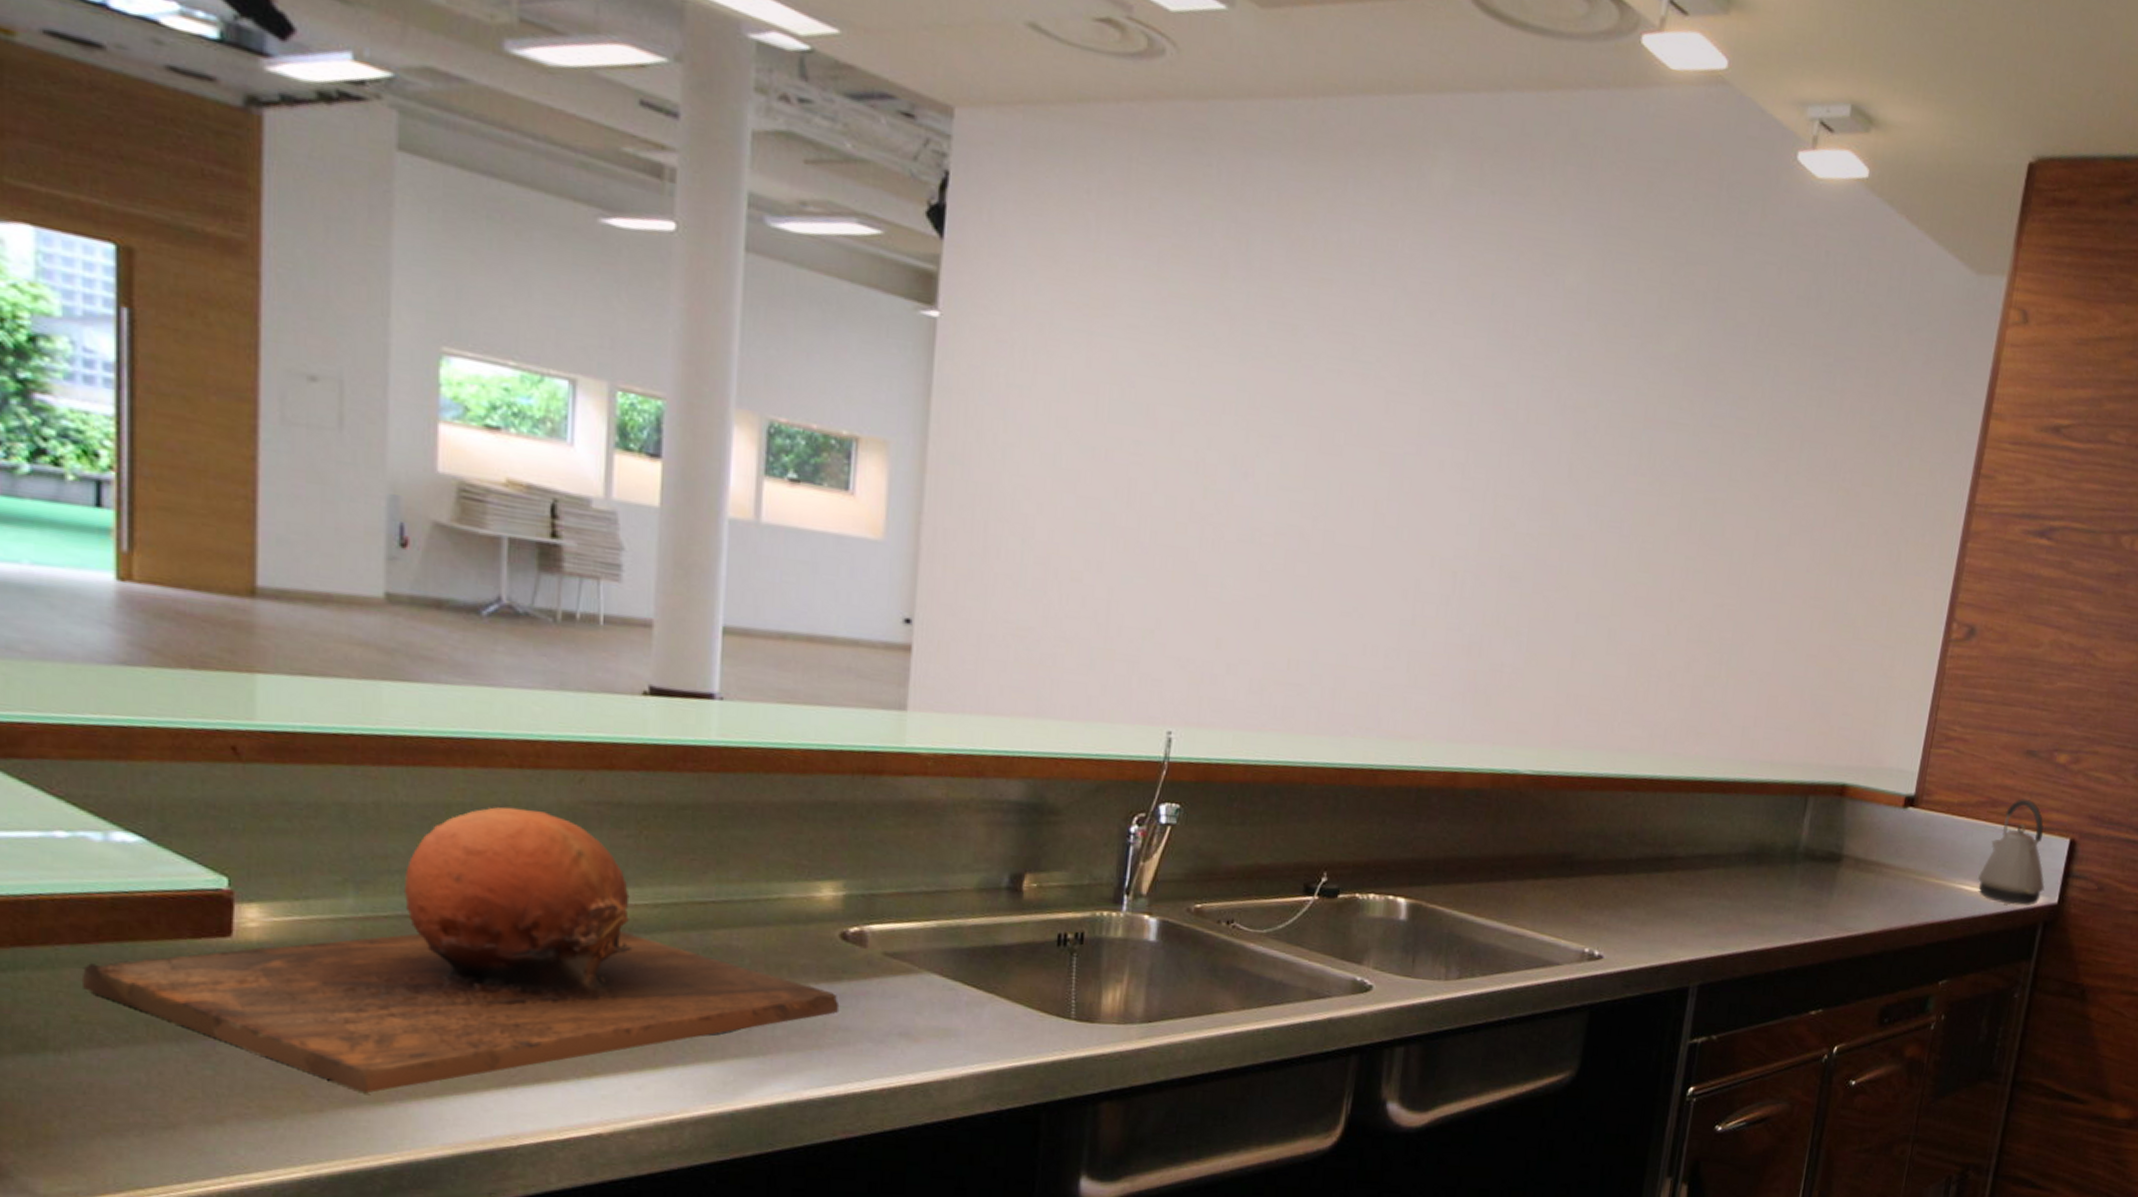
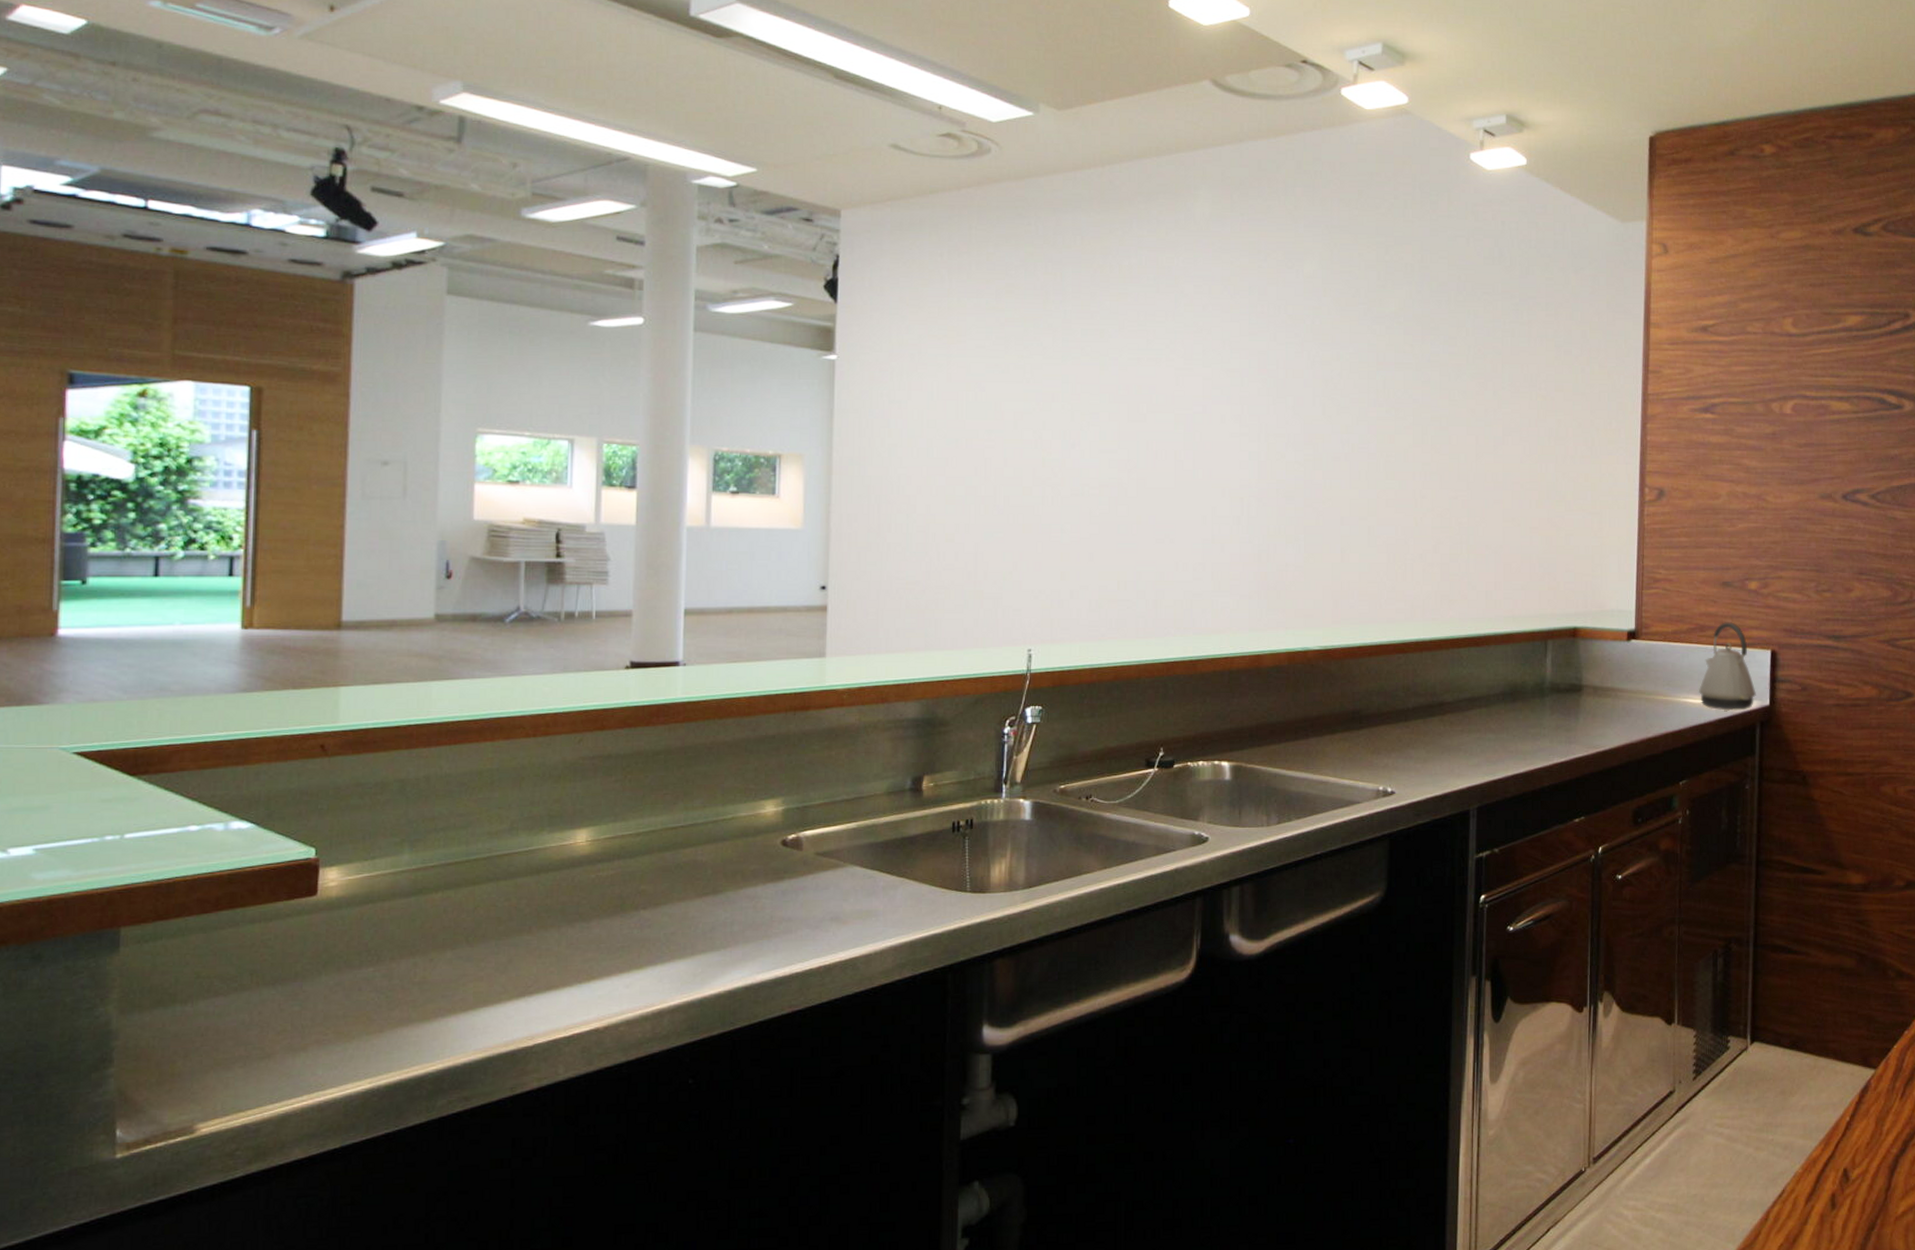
chopping board: present [81,806,840,1094] -> none [203,768,783,1013]

